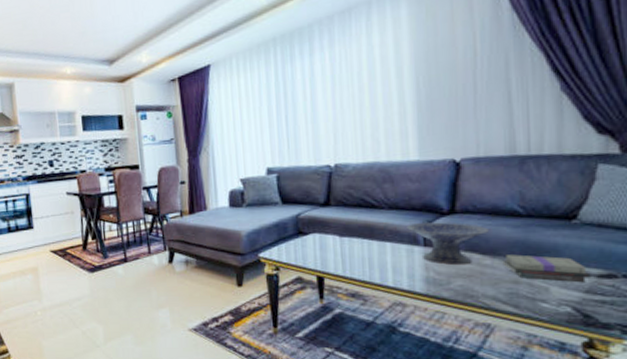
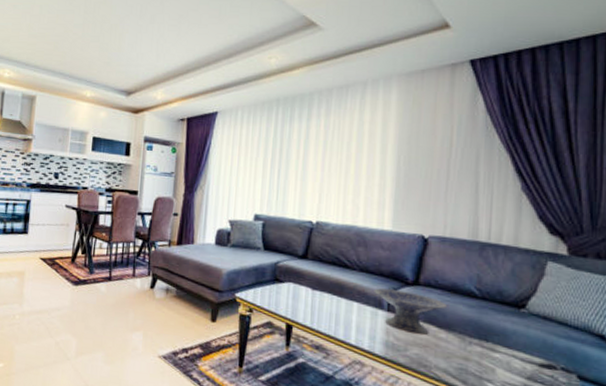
books: present [502,254,591,283] -> none [456,332,534,369]

